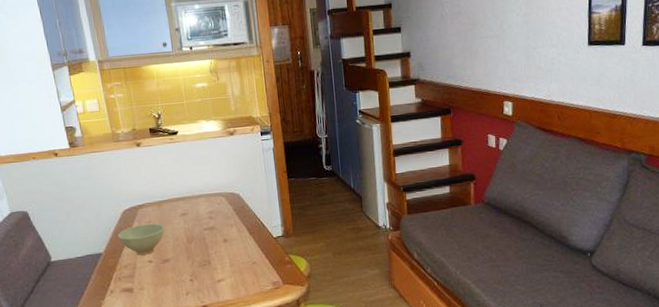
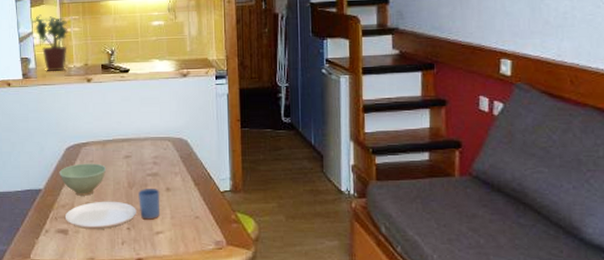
potted plant: none [72,82,113,140] -> present [32,14,68,72]
plate: none [128,256,198,285] -> present [64,201,136,229]
mug: none [197,241,220,270] -> present [138,189,161,220]

